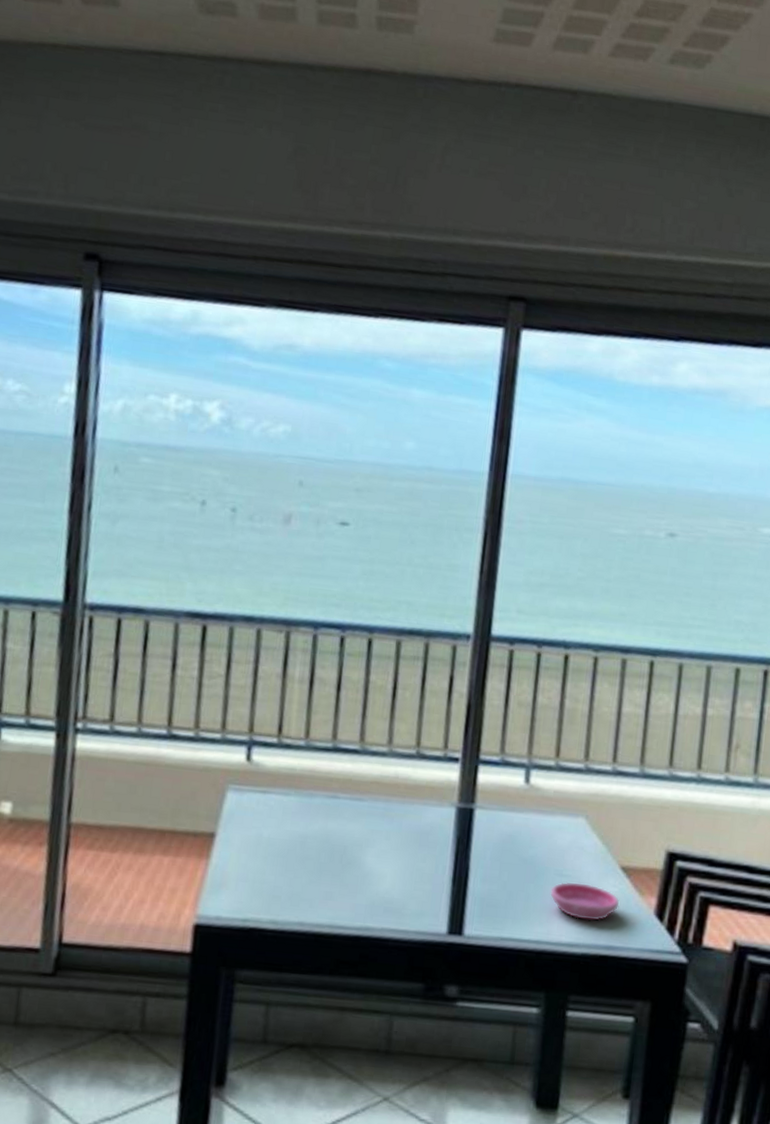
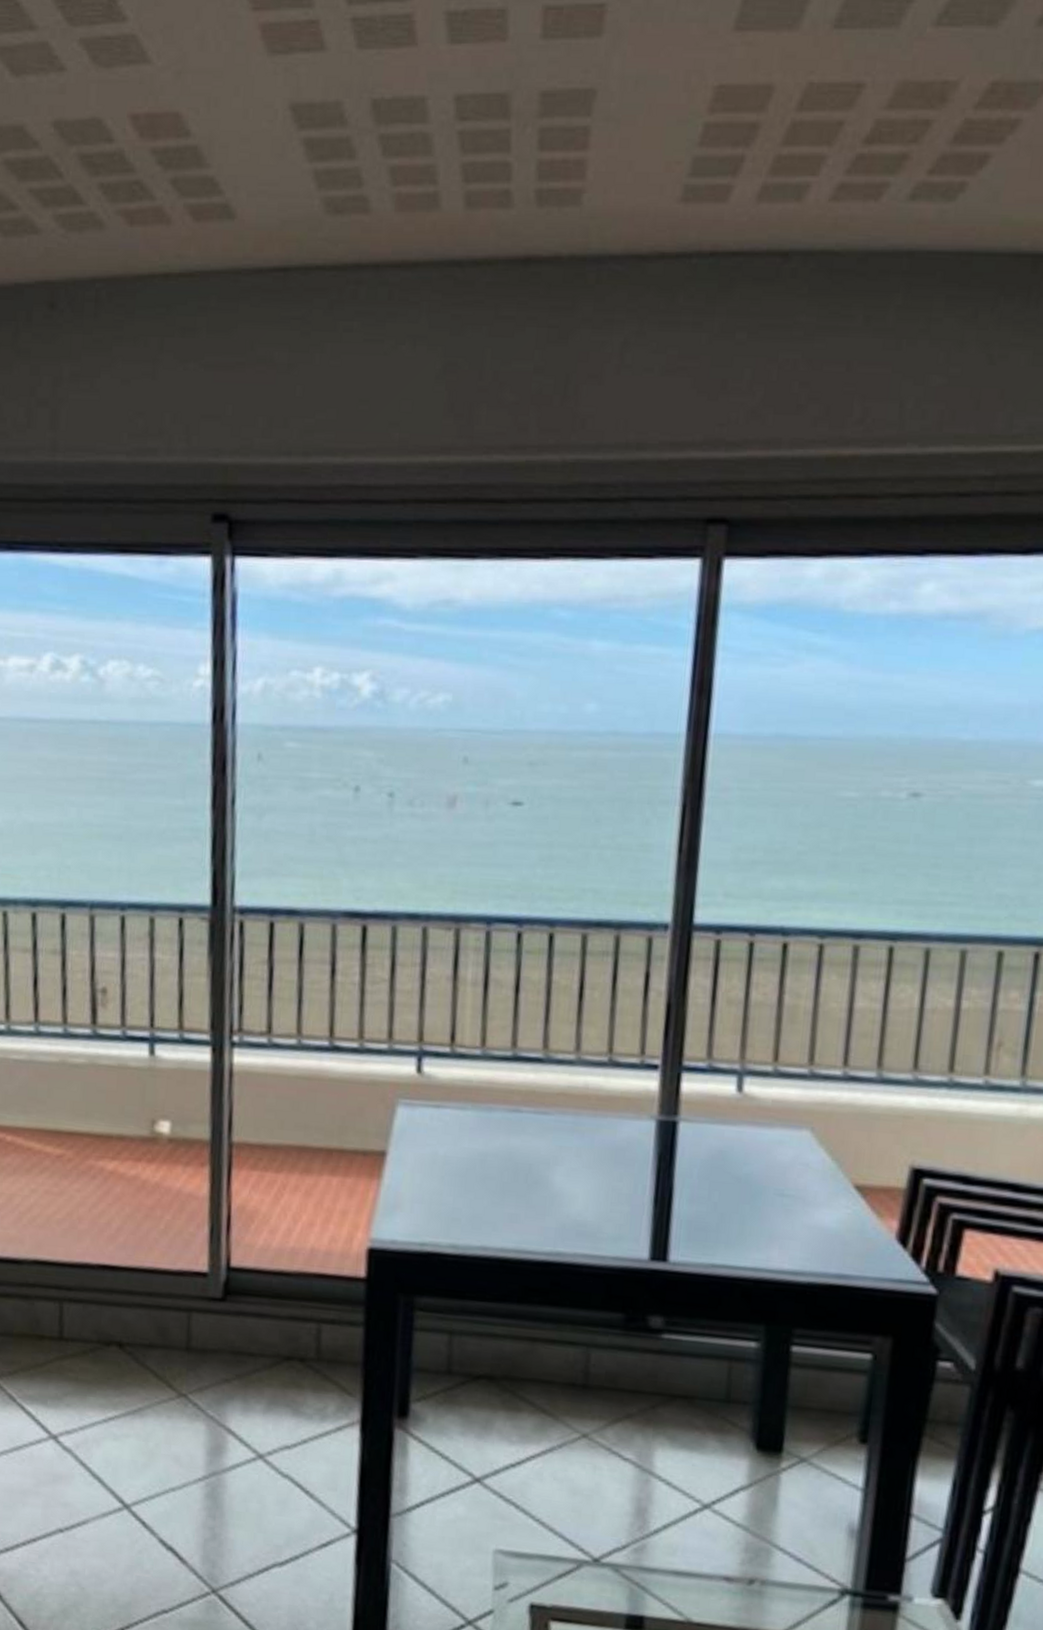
saucer: present [550,882,620,921] -> none [769,1202,854,1247]

